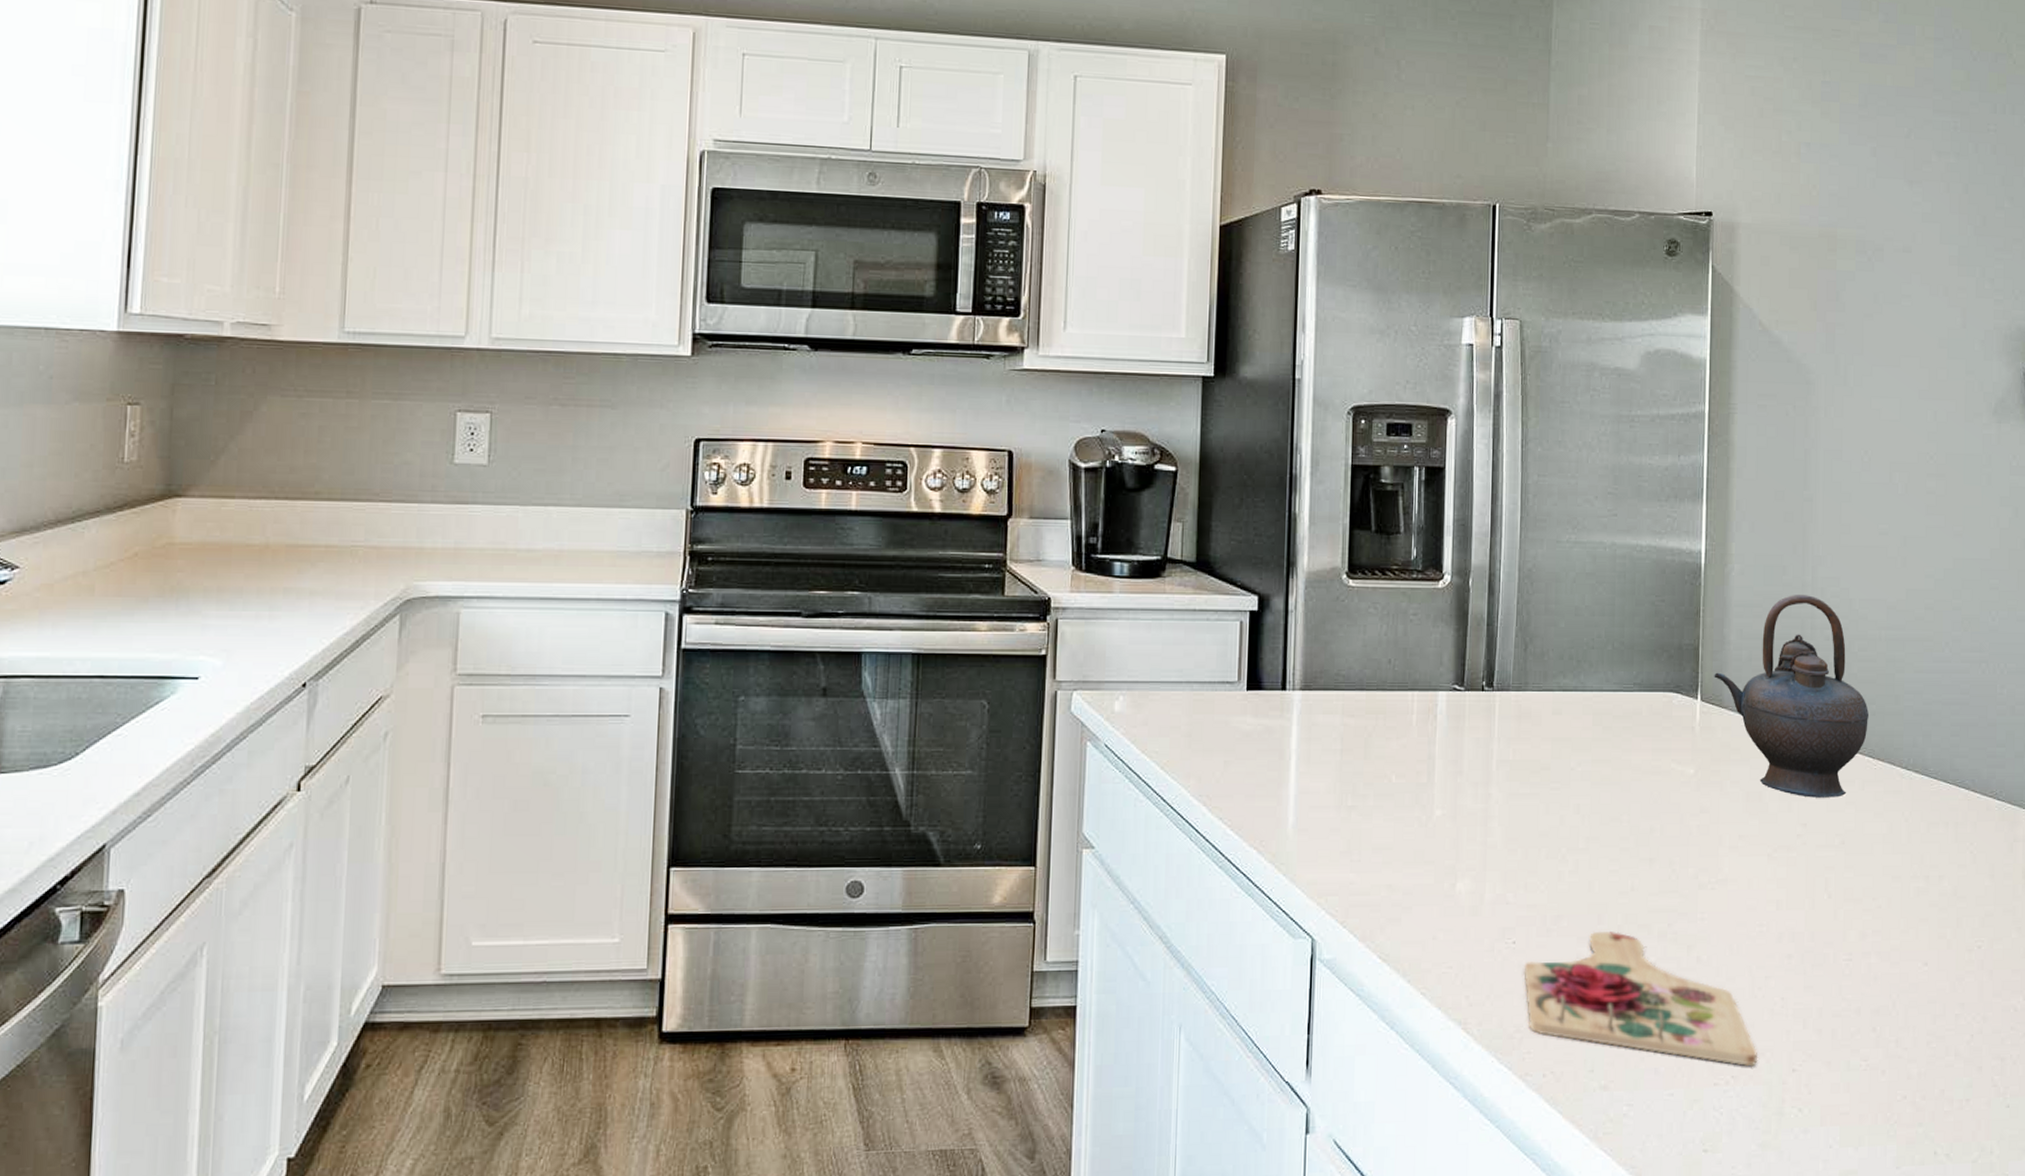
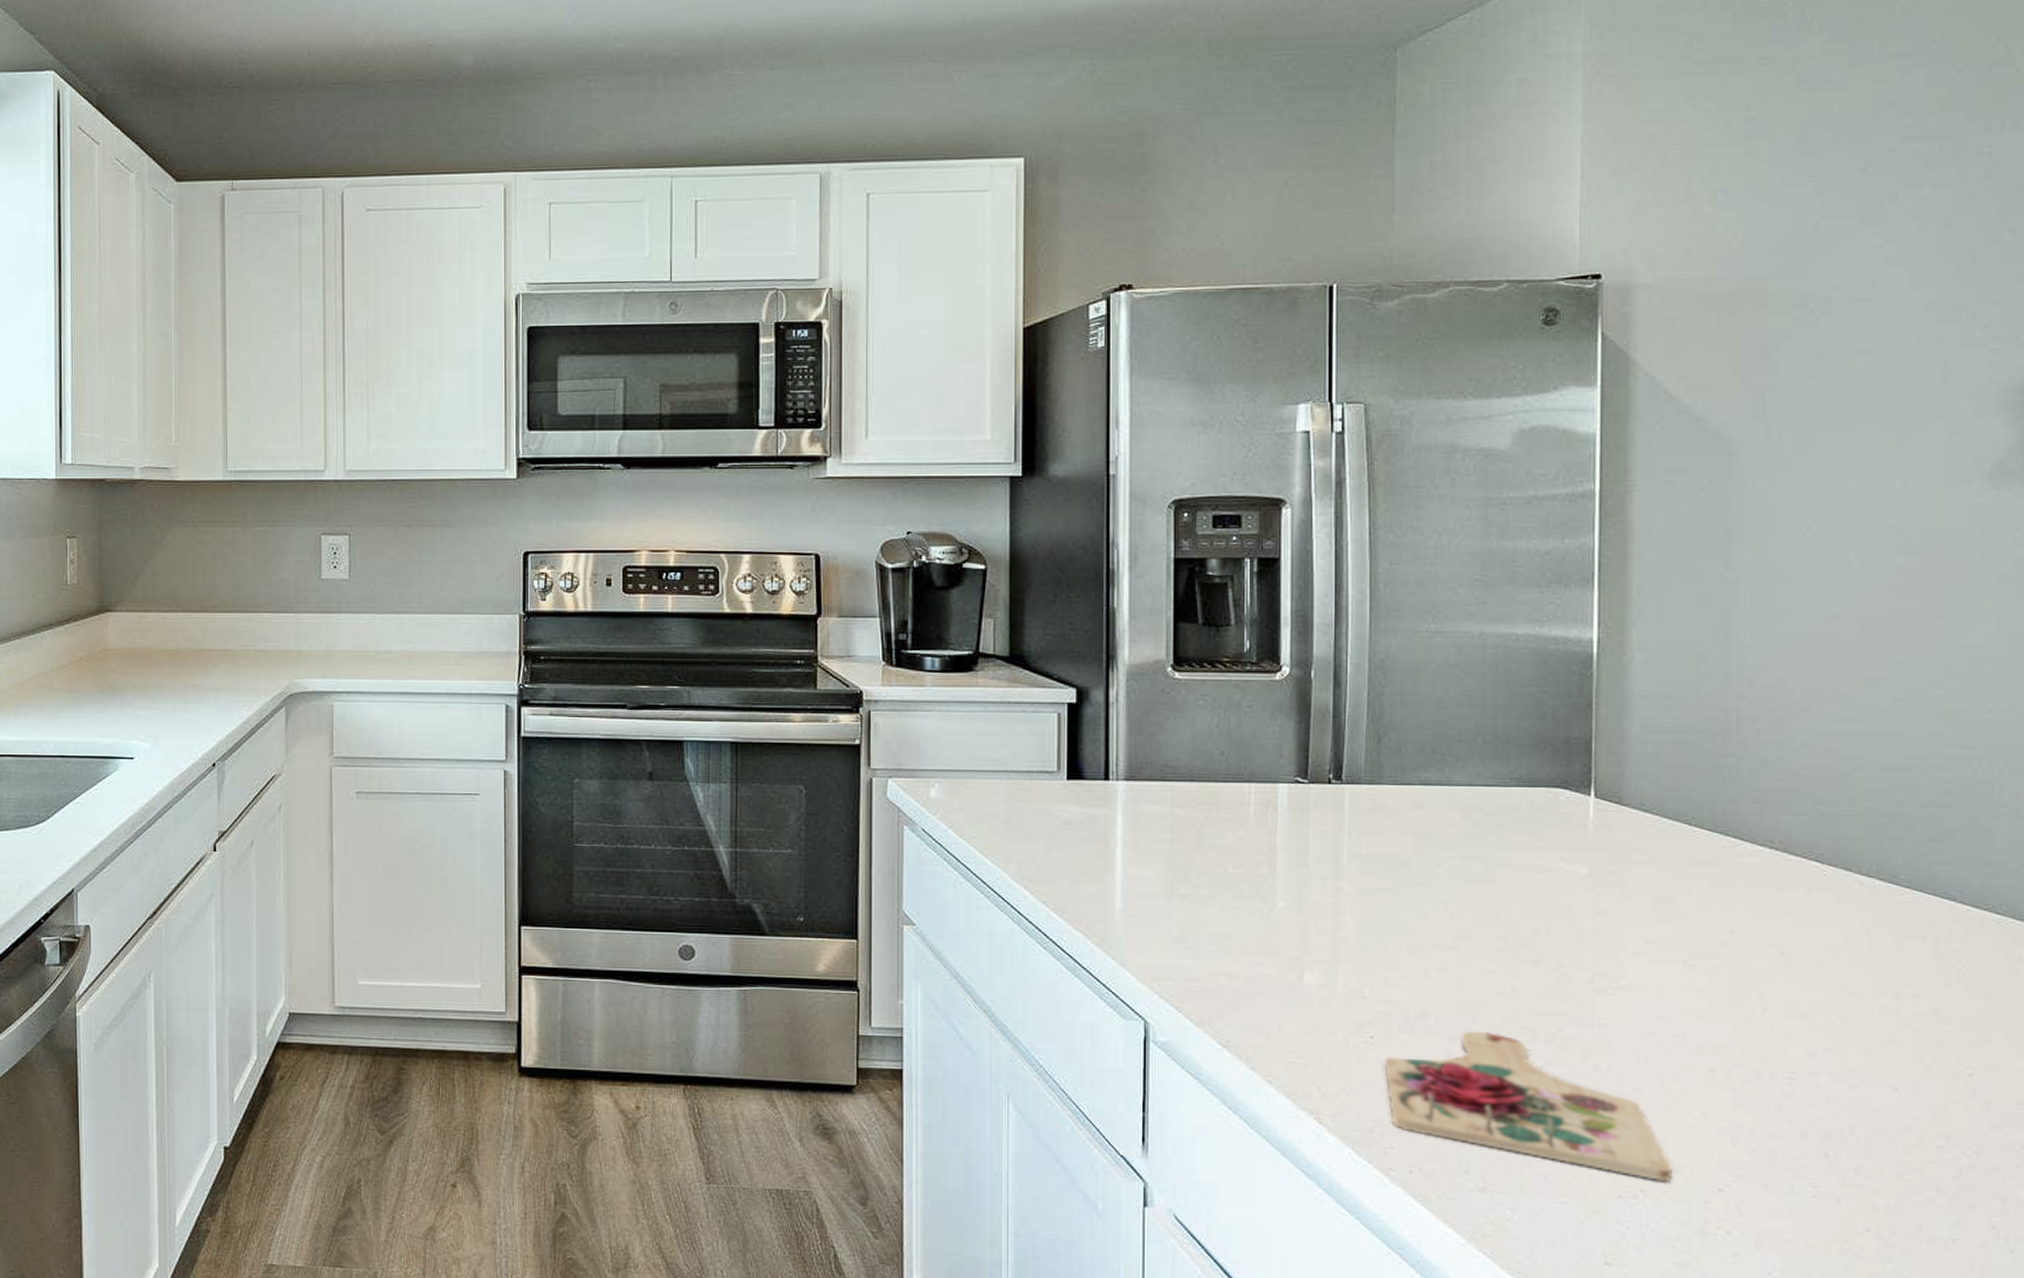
teapot: present [1714,595,1869,798] -> none [1611,685,1815,904]

